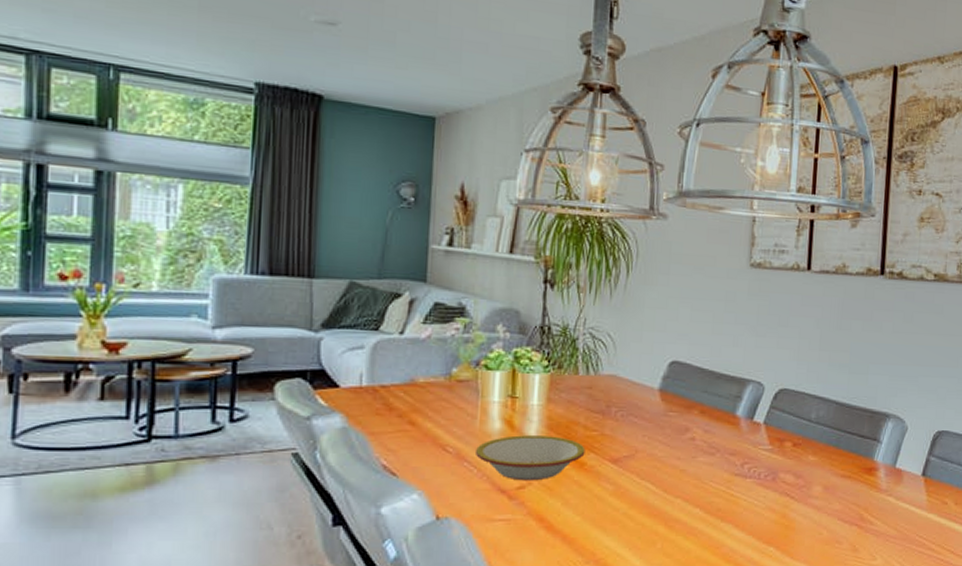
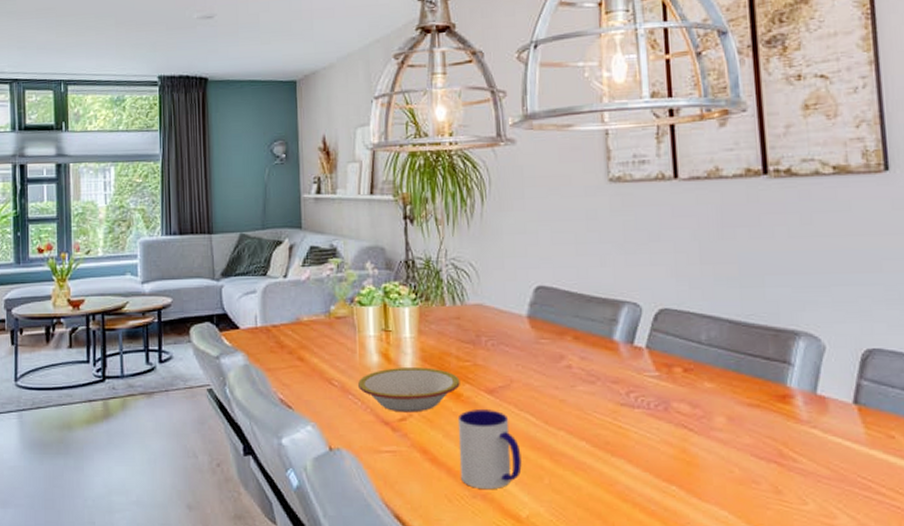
mug: none [575,478,638,556] -> present [457,410,522,490]

